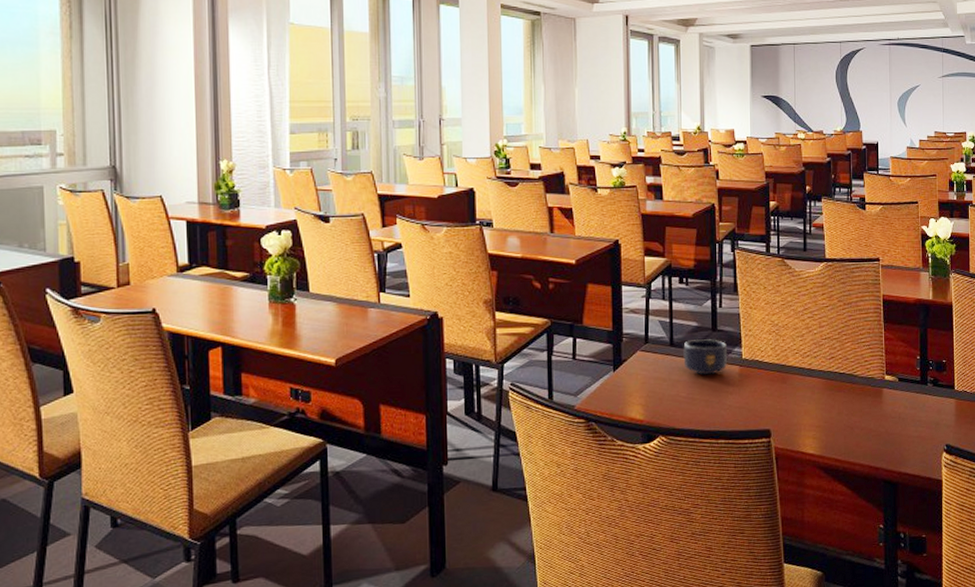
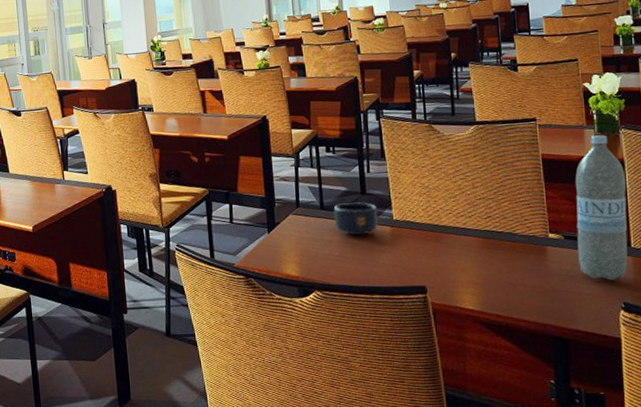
water bottle: none [909,278,954,423] -> present [575,135,628,281]

